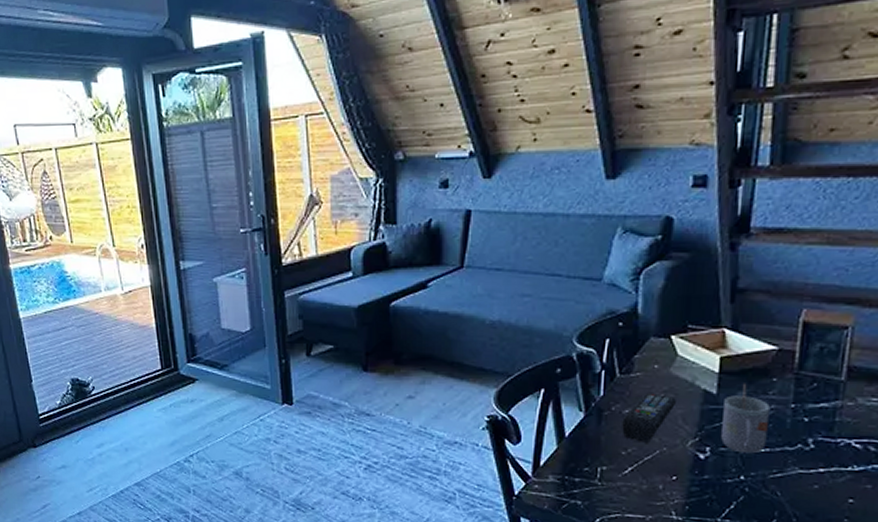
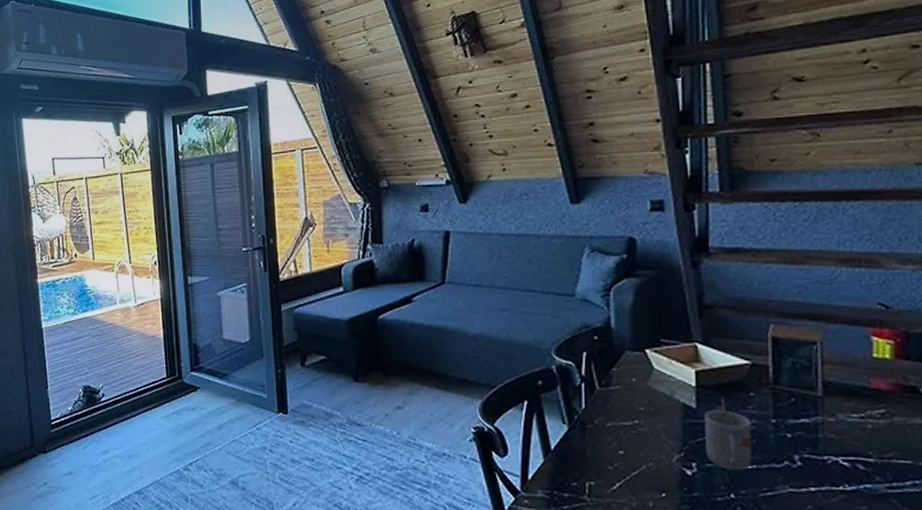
remote control: present [622,392,676,443] -> none [606,406,657,457]

